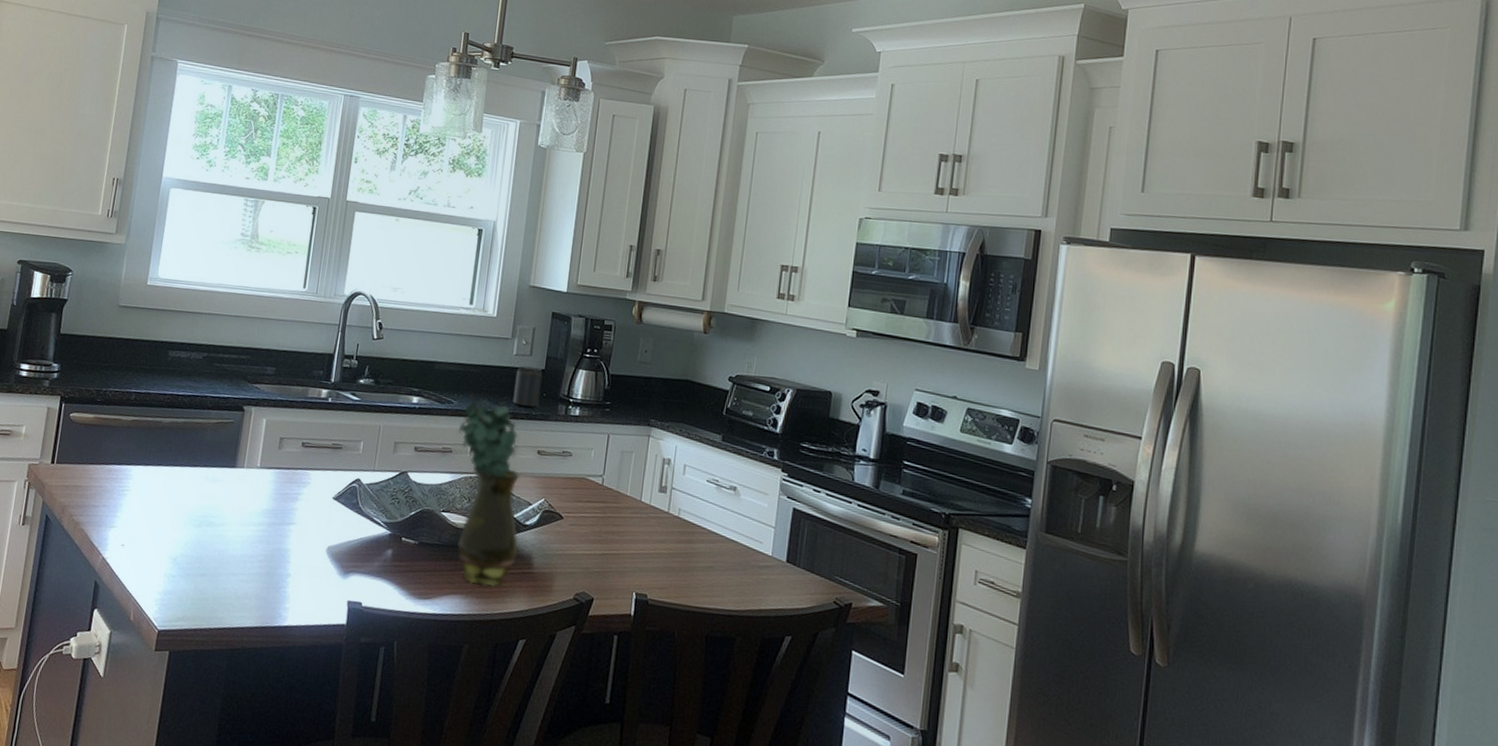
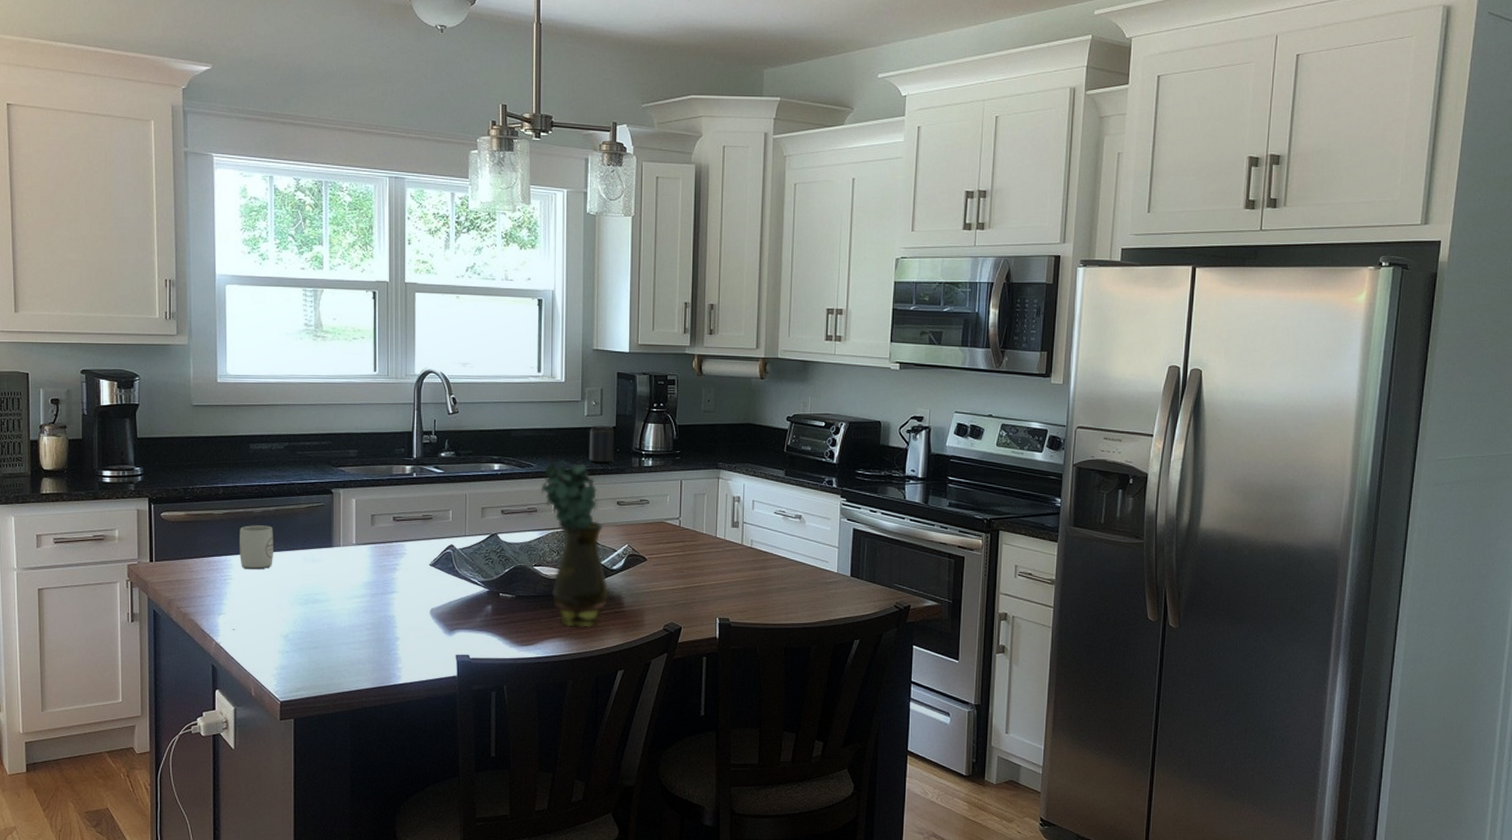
mug: none [140,435,179,484] -> present [238,525,274,570]

